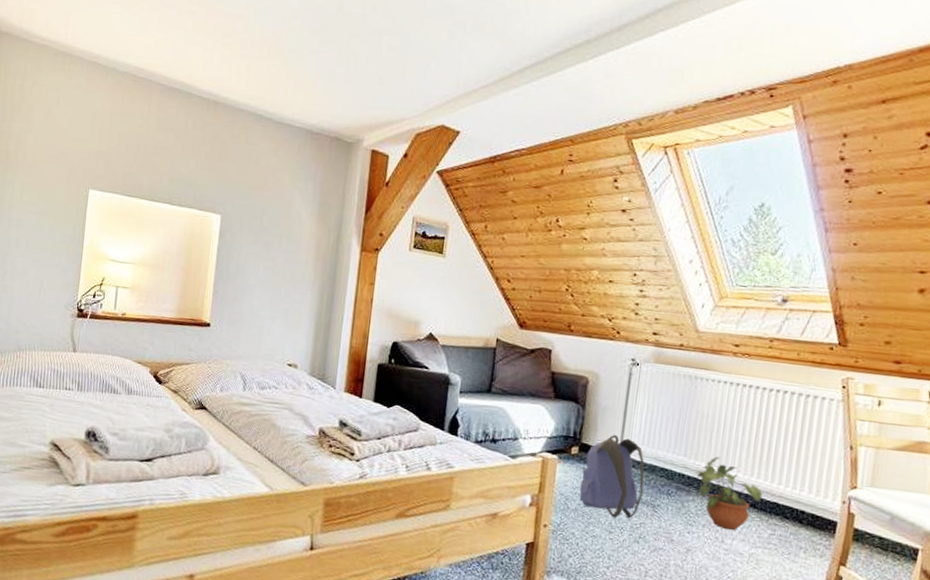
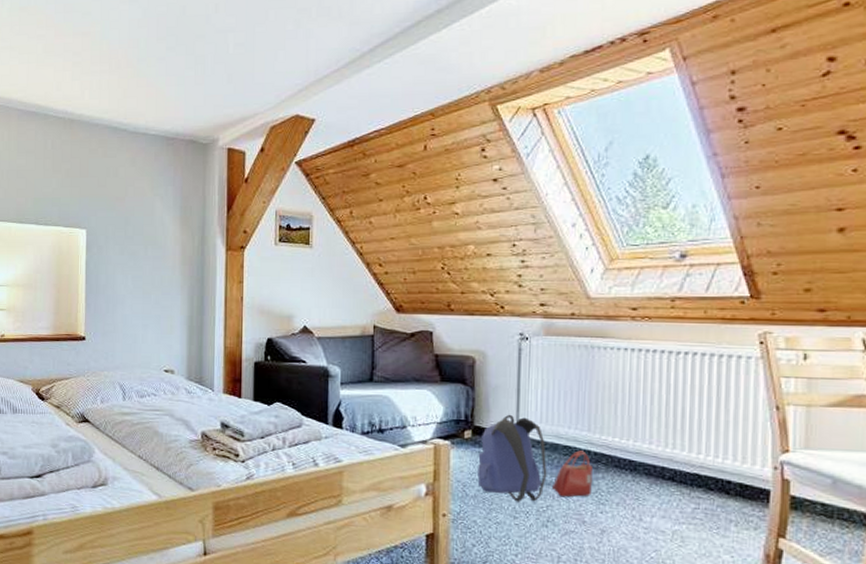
handbag: none [647,473,685,517] -> present [553,450,593,497]
potted plant: present [695,457,763,530] -> none [602,429,681,506]

